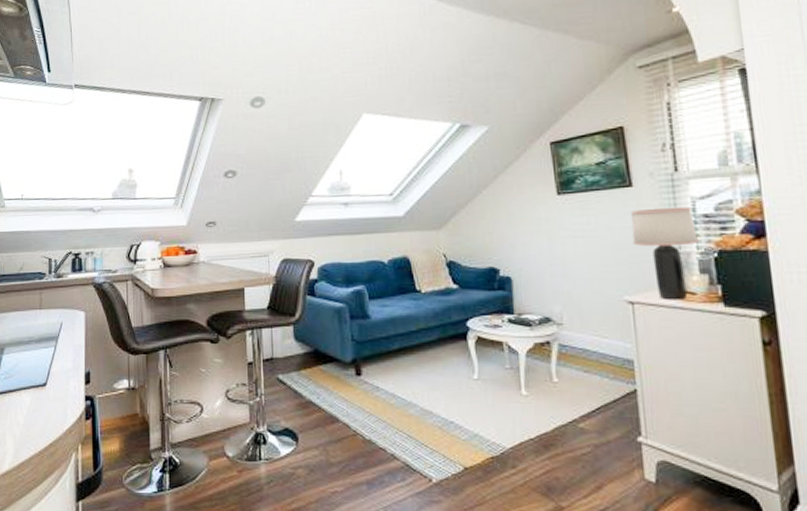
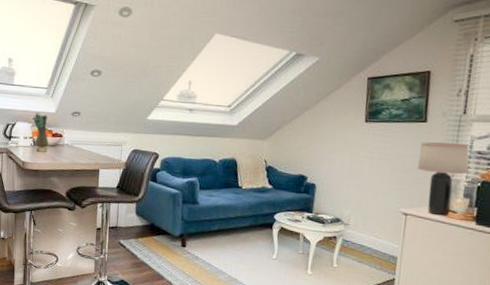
vase: none [160,226,182,274] -> present [32,111,49,152]

